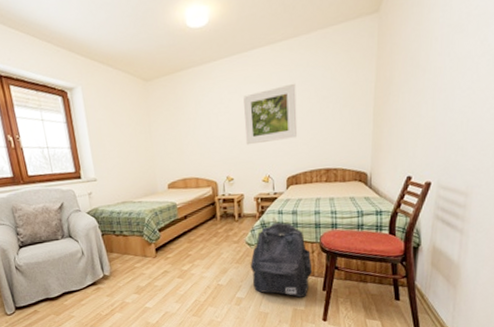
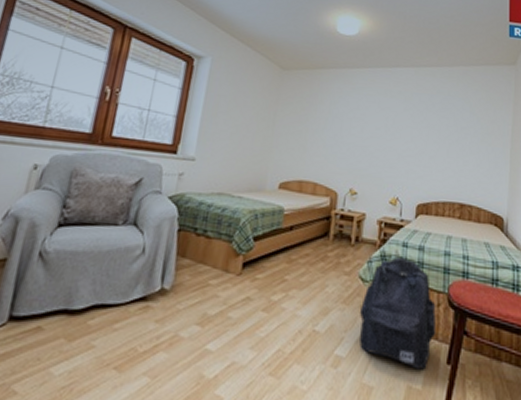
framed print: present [243,83,298,145] -> none [377,107,435,163]

